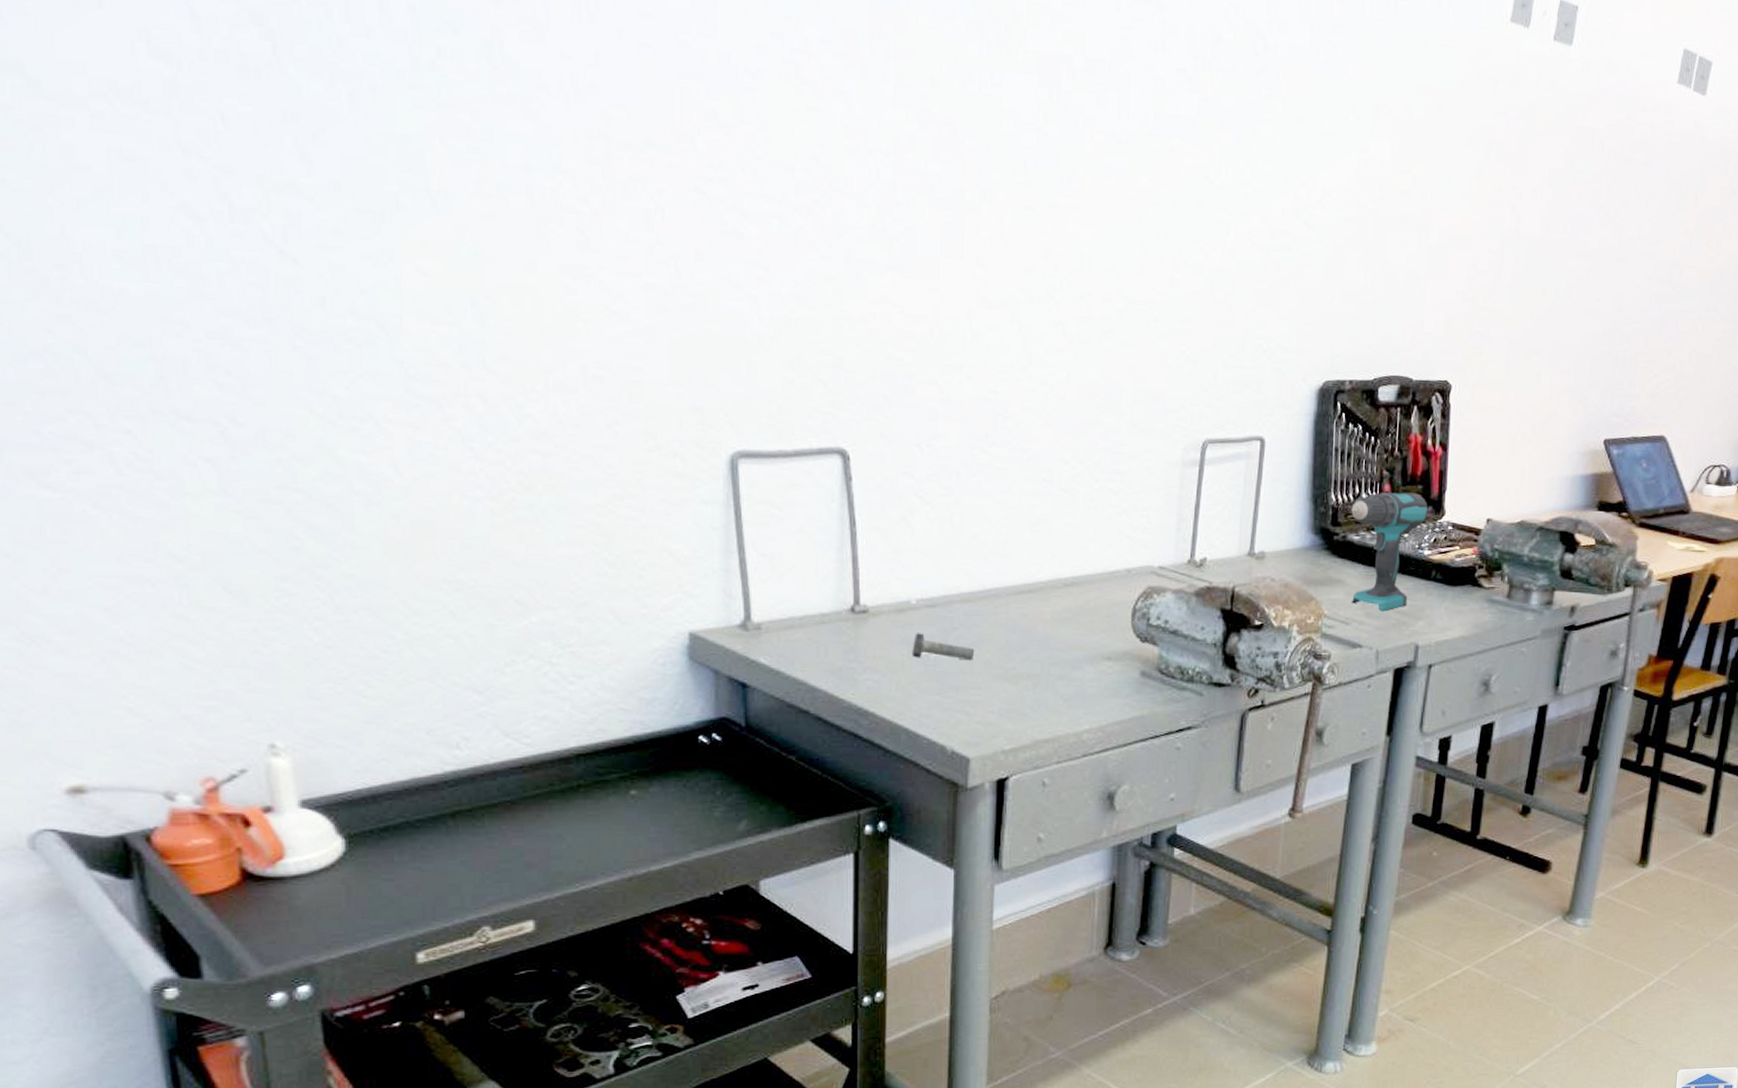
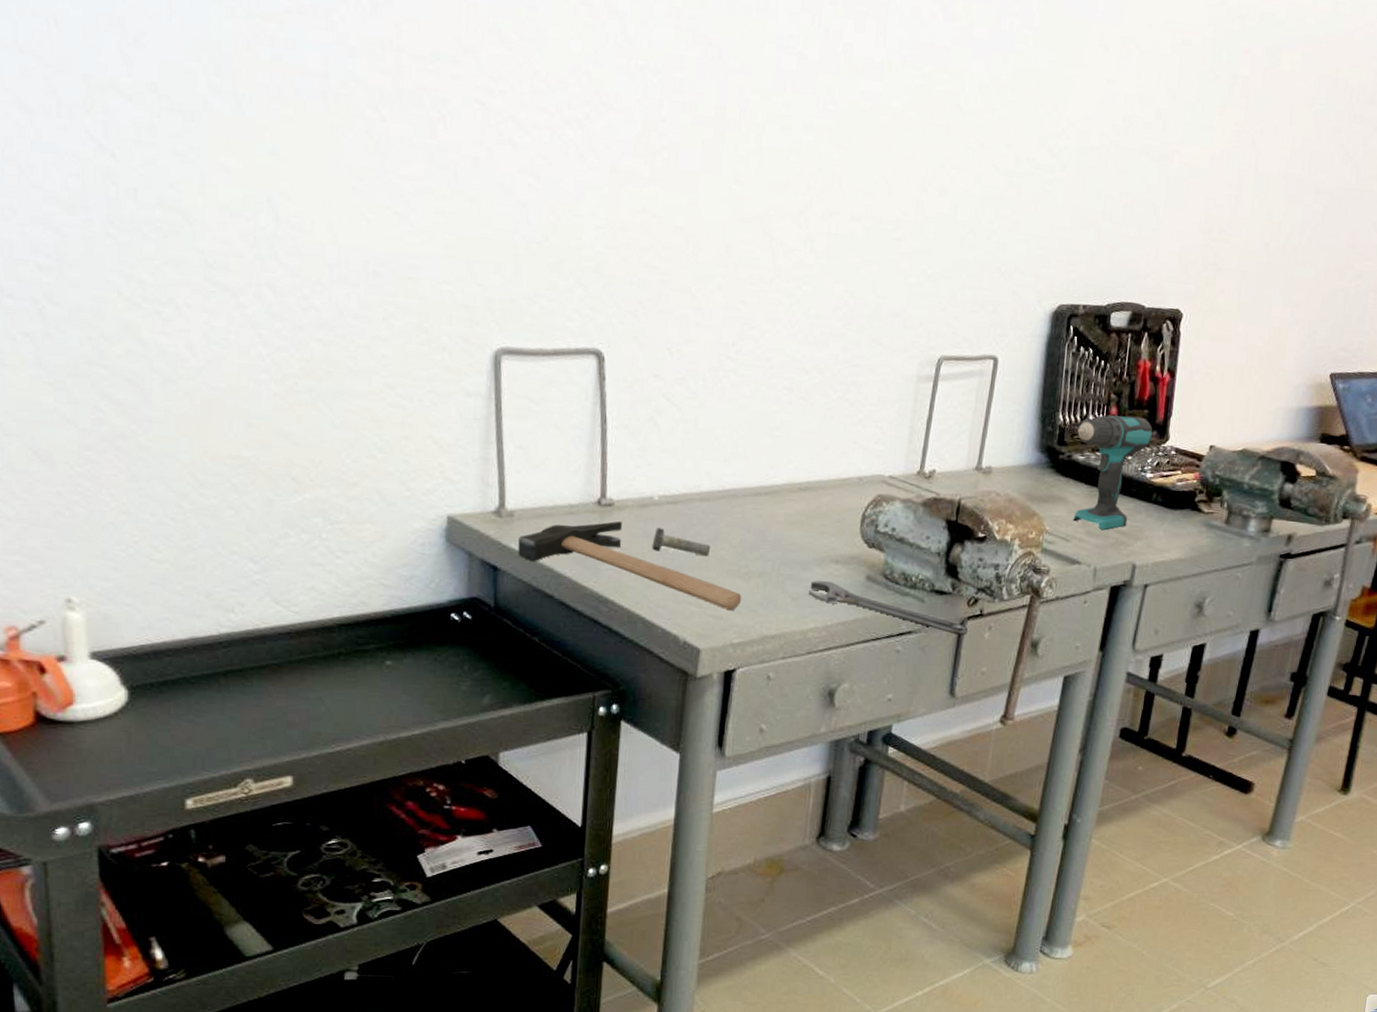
claw hammer: none [768,628,1011,715] -> present [518,520,742,610]
wrench: none [1081,680,1251,728] -> present [808,581,969,635]

